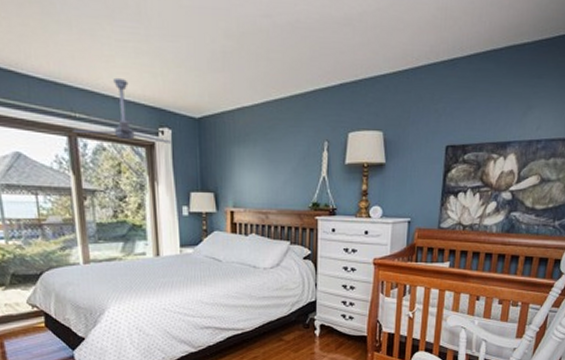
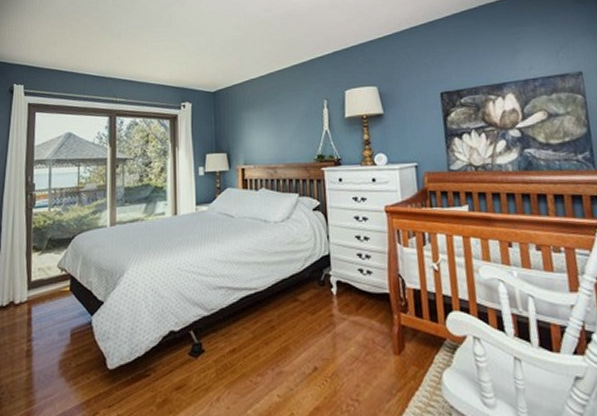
ceiling fan: present [73,77,172,144] -> none [113,68,191,115]

